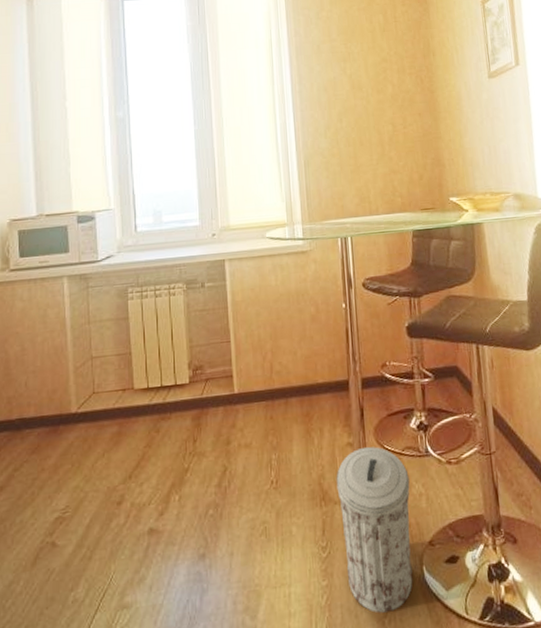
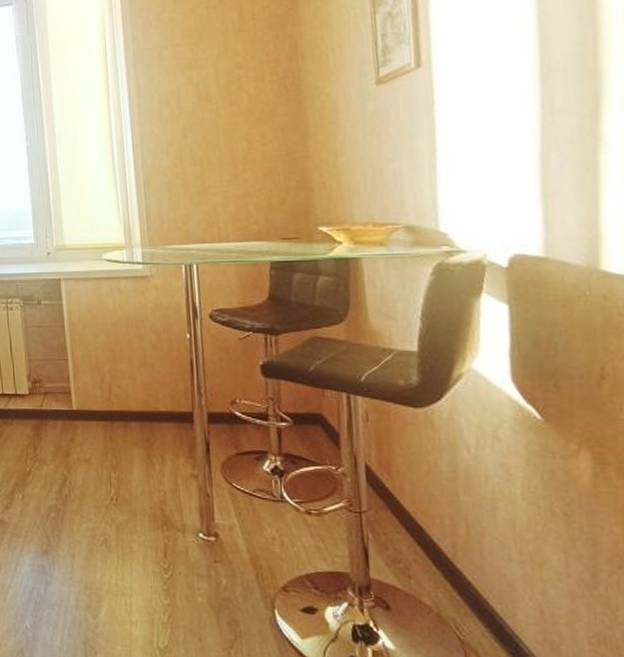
trash can: present [336,446,413,613] -> none [179,481,263,644]

